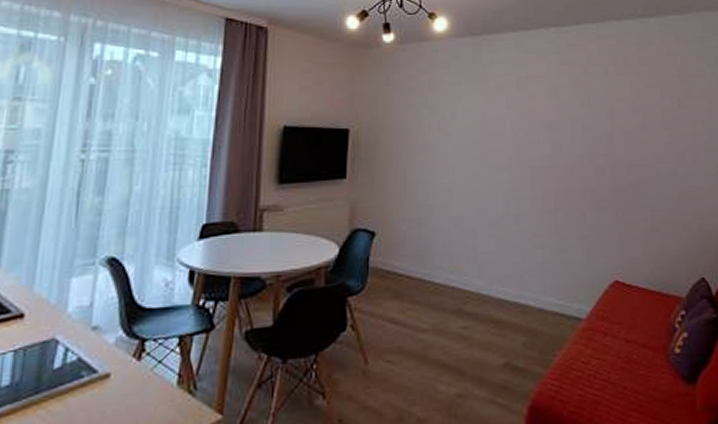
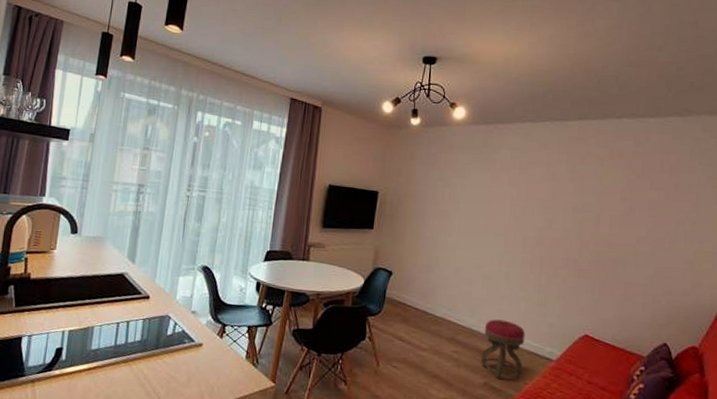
stool: none [497,276,549,356] -> present [481,319,525,380]

